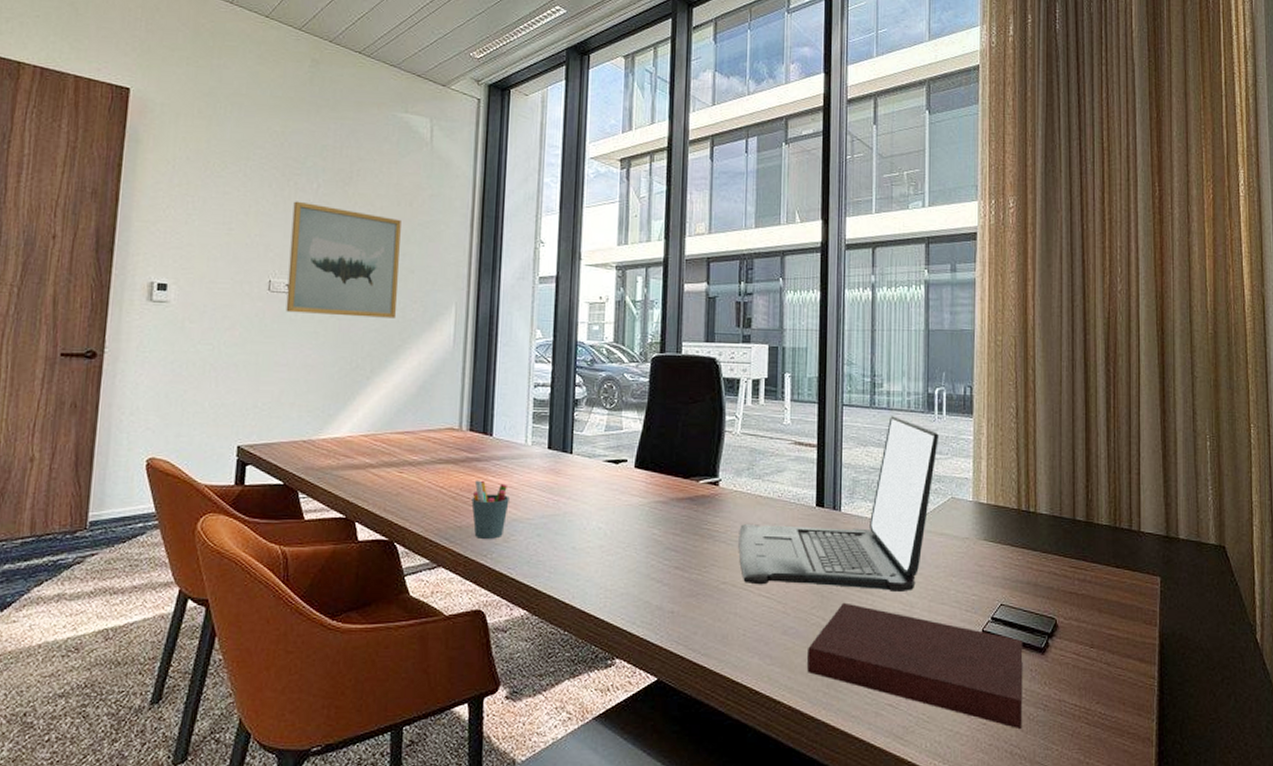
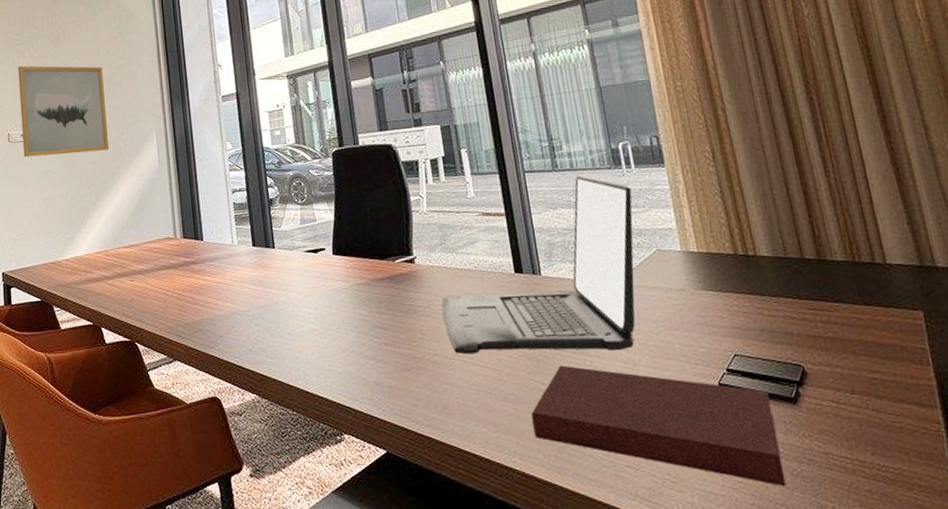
pen holder: present [471,480,509,539] -> none [194,280,227,333]

